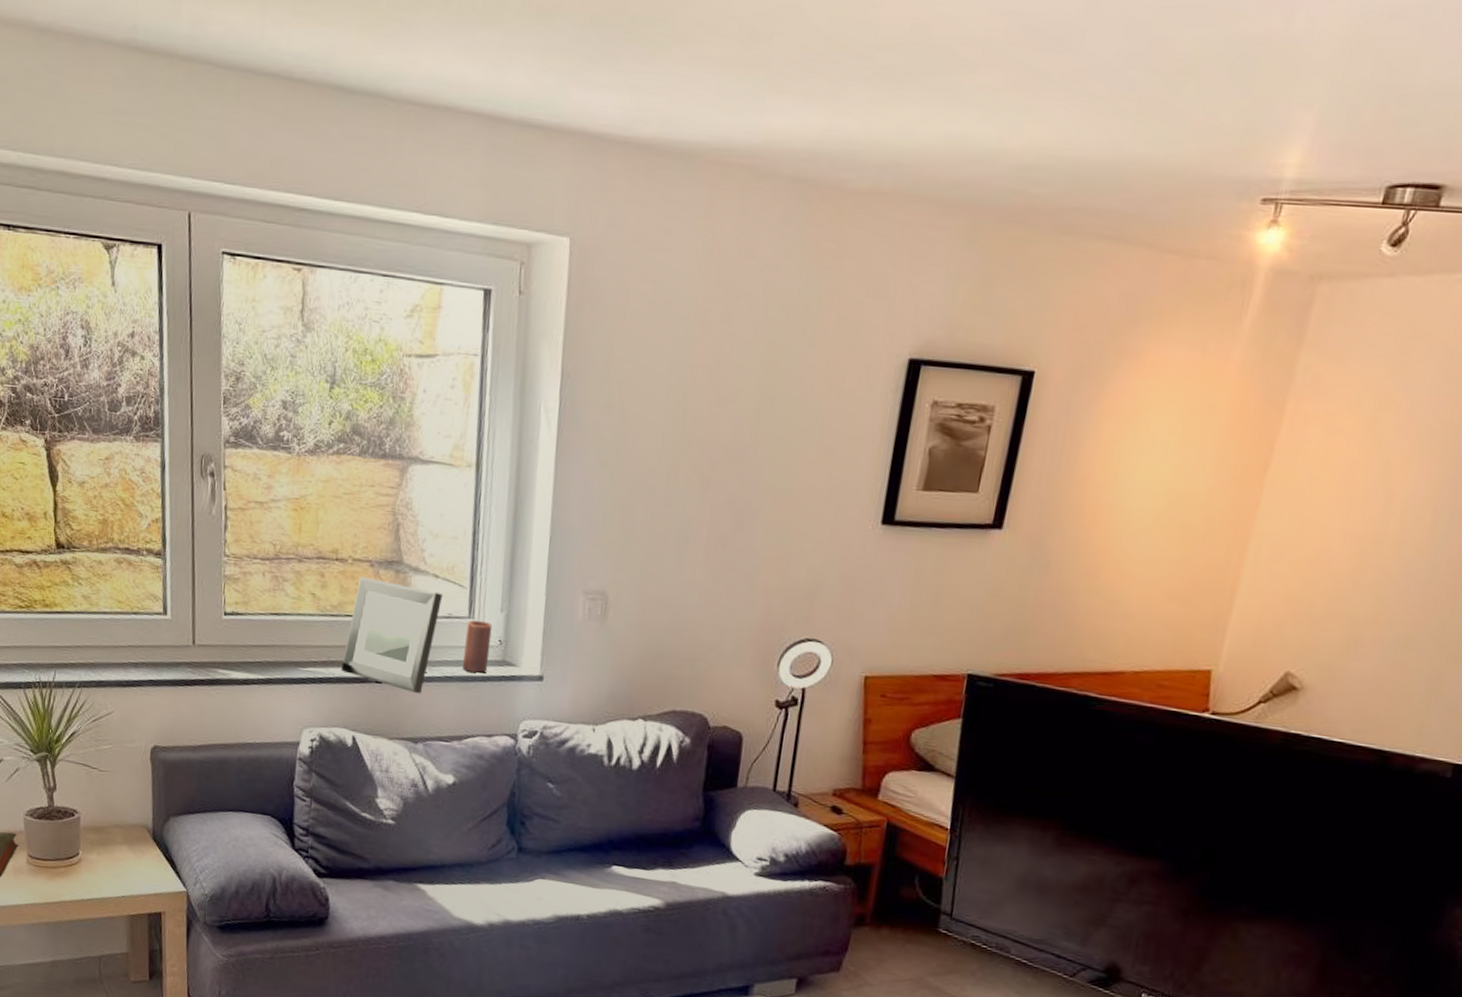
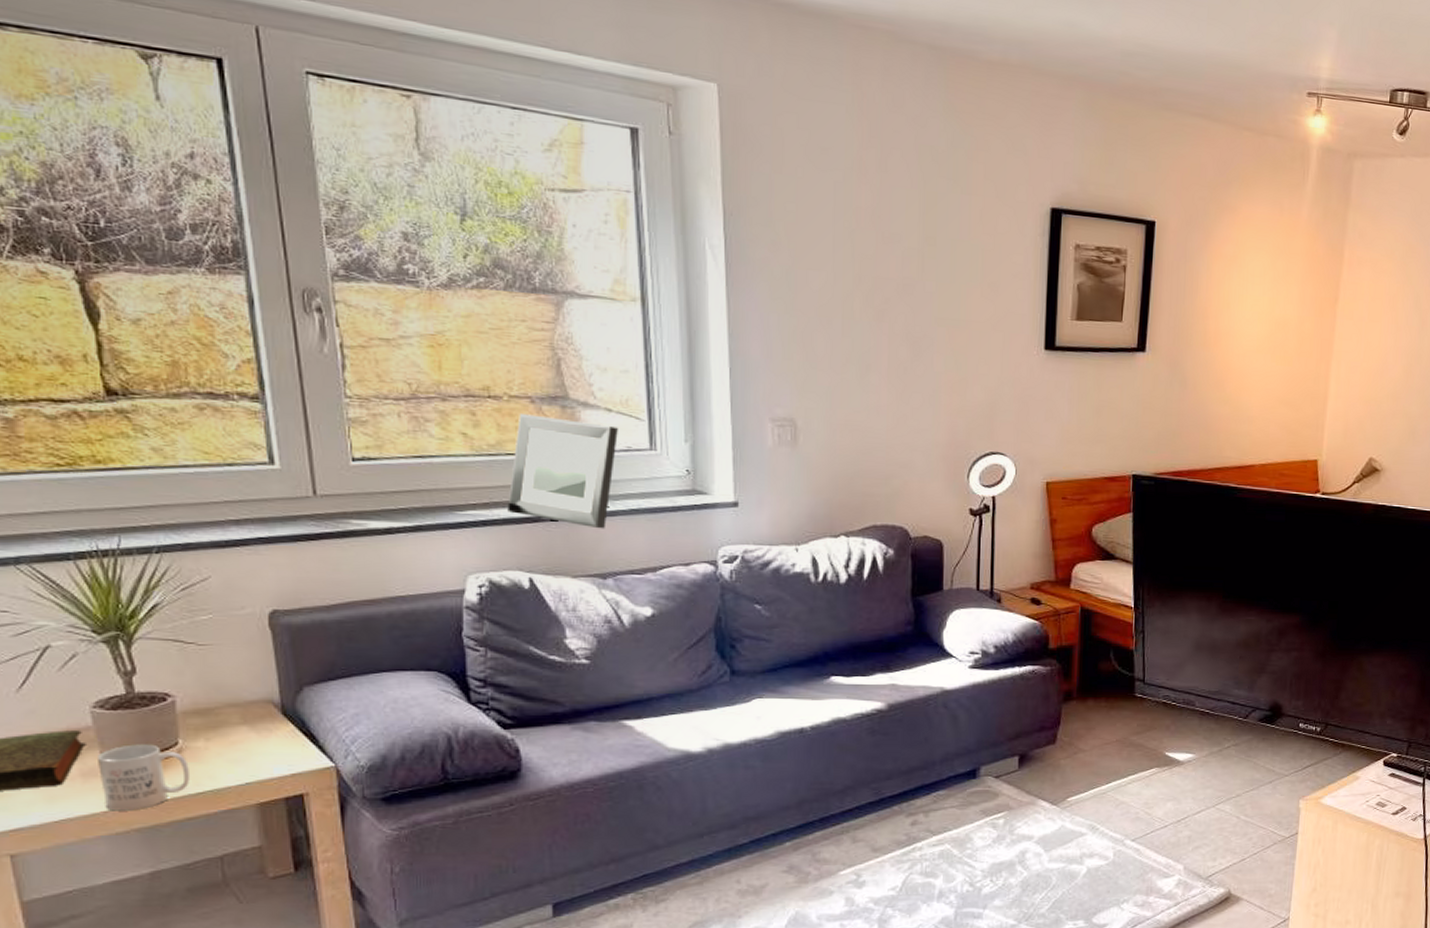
mug: none [25,850,85,907] -> present [98,744,189,811]
candle: present [463,620,493,673] -> none [649,451,678,503]

